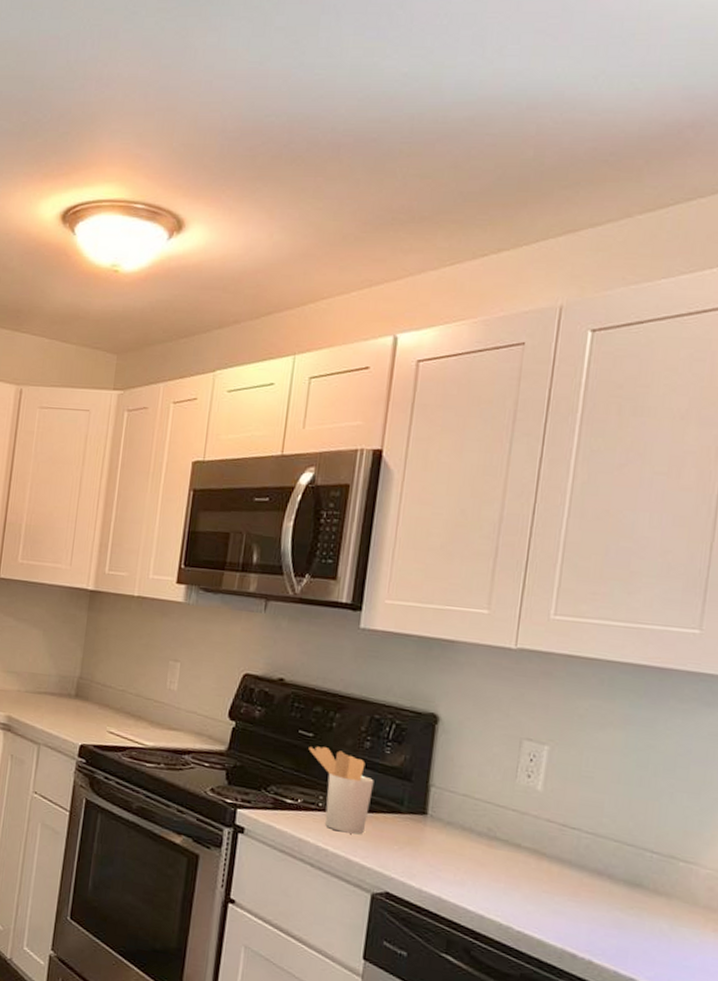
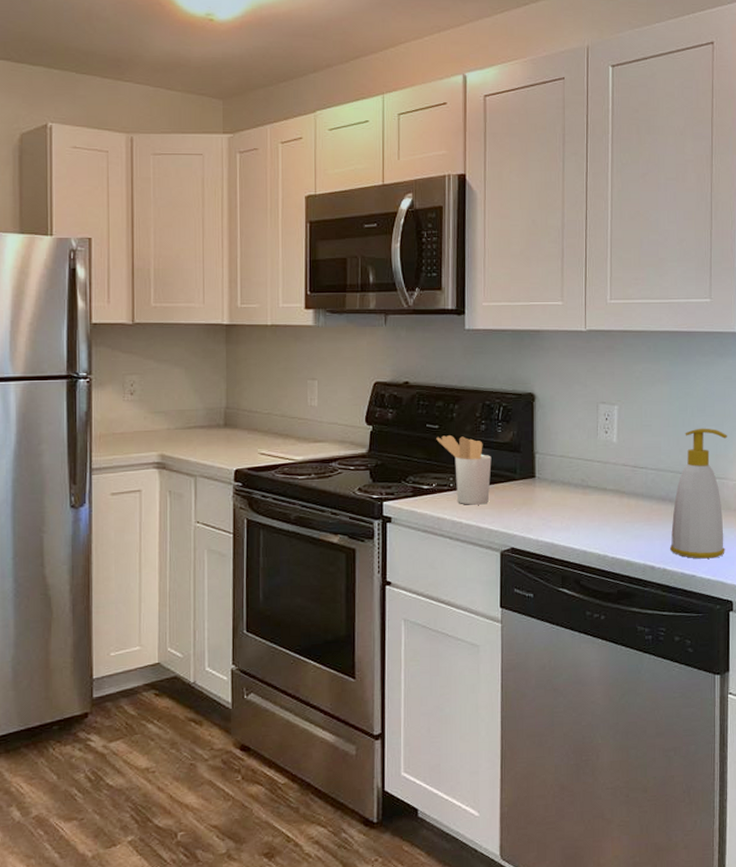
soap bottle: none [600,792,705,963] -> present [669,428,727,559]

